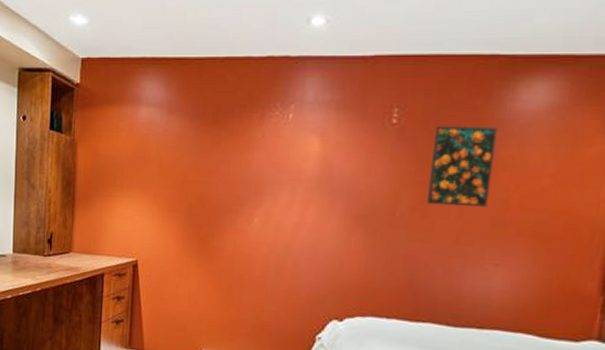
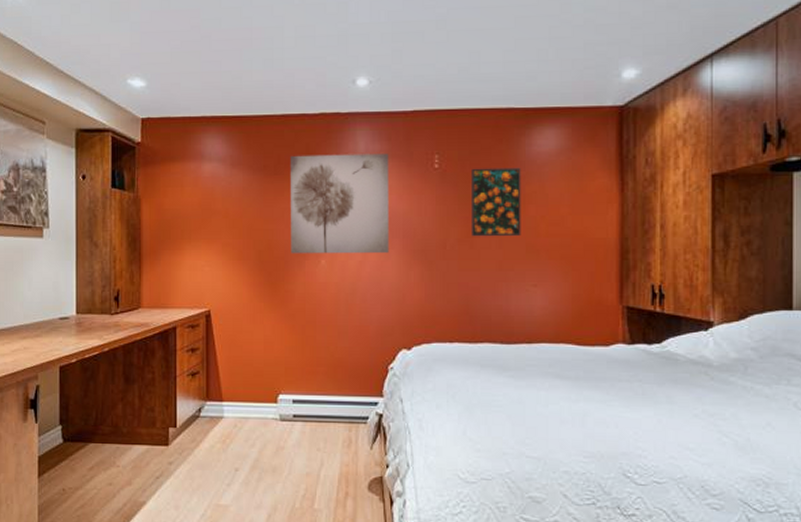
wall art: none [223,103,340,216] -> present [289,153,389,254]

